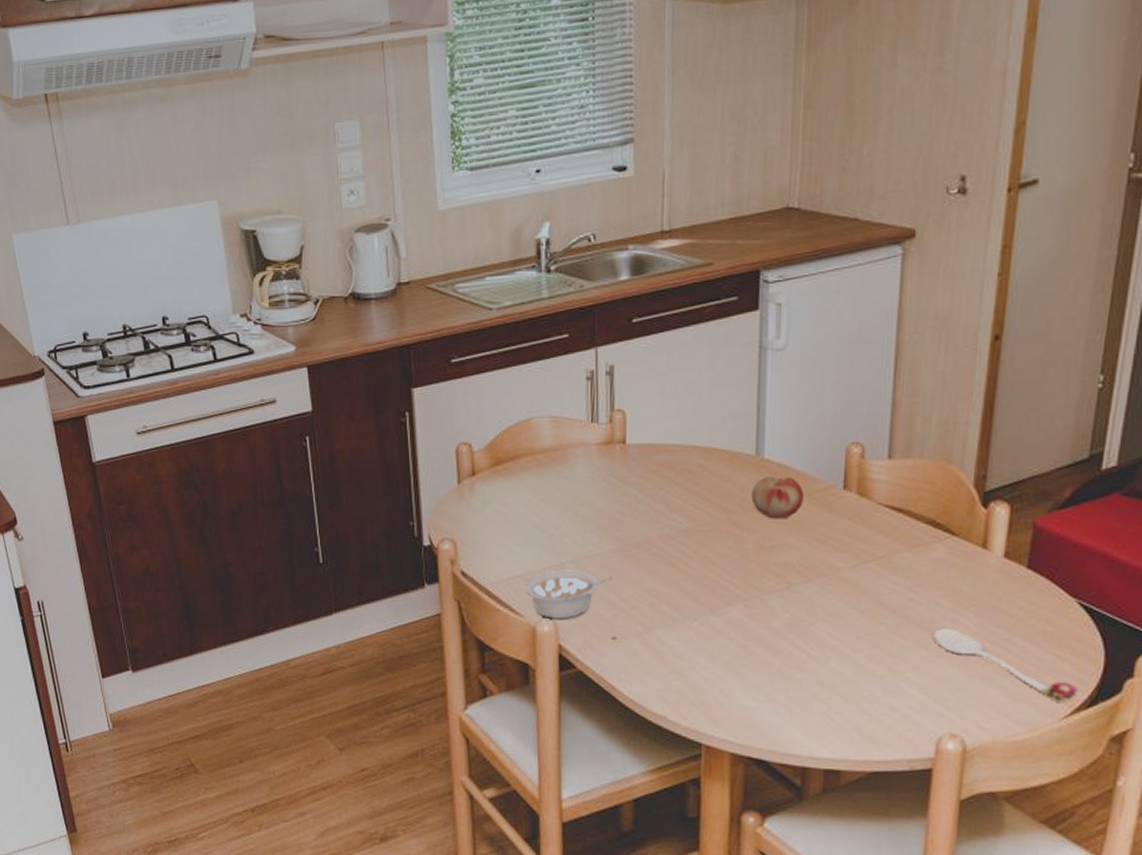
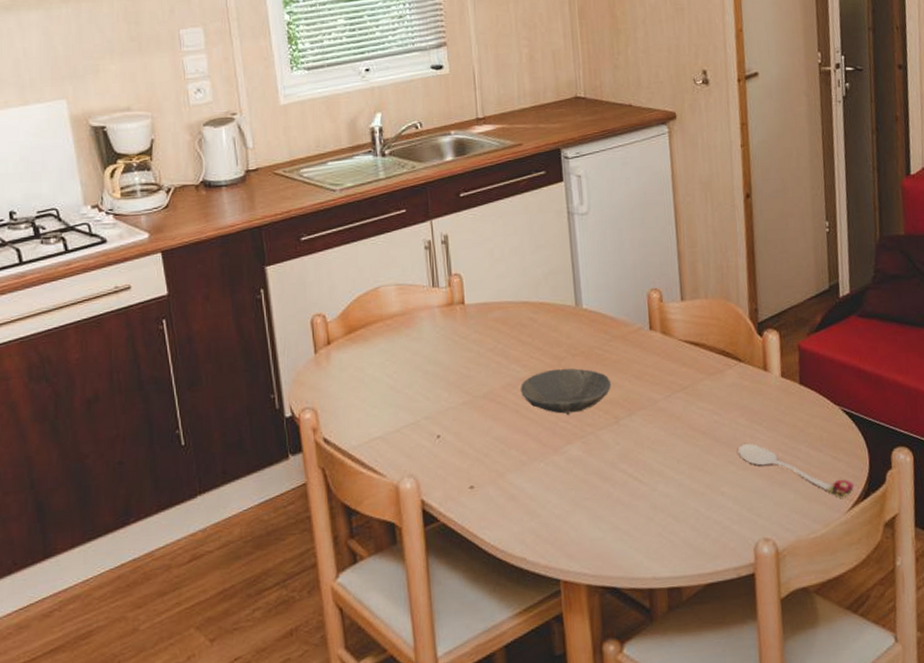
legume: present [524,570,615,619] -> none [385,425,467,476]
bowl: none [680,523,788,574] -> present [521,368,612,415]
fruit: present [751,476,803,519] -> none [576,323,619,362]

